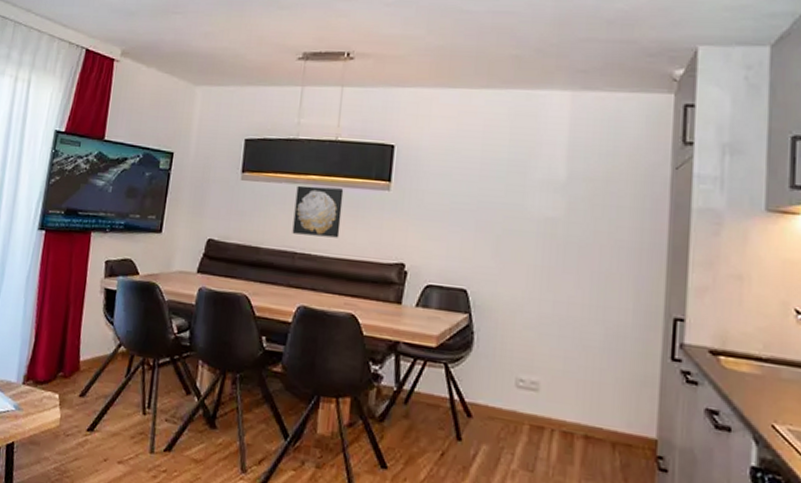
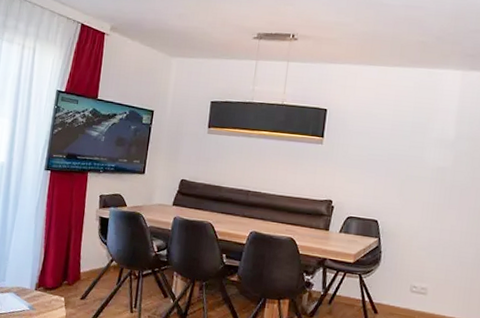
wall art: present [292,185,344,238] -> none [247,139,287,180]

